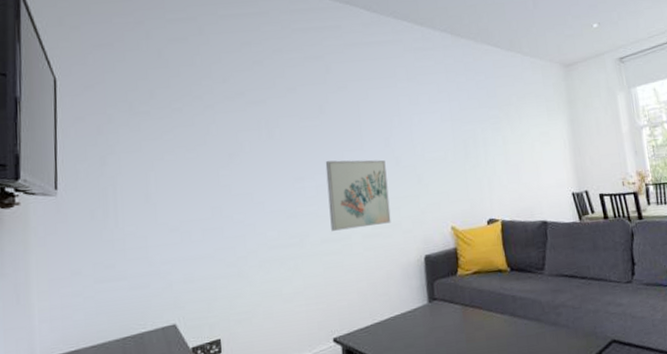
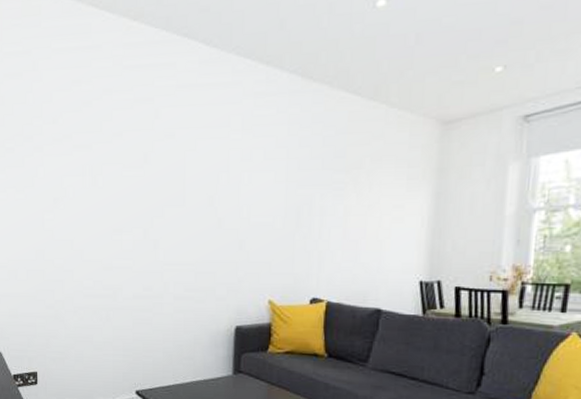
wall art: present [325,160,391,231] -> none [144,215,206,289]

